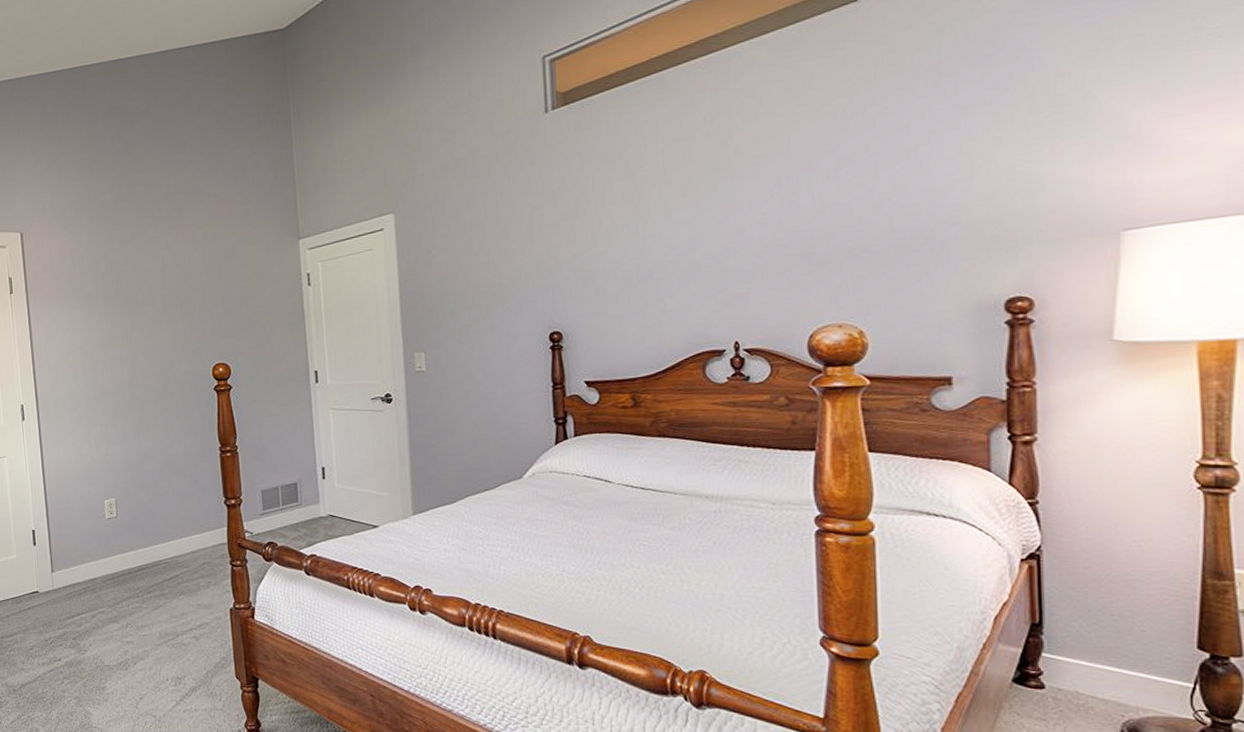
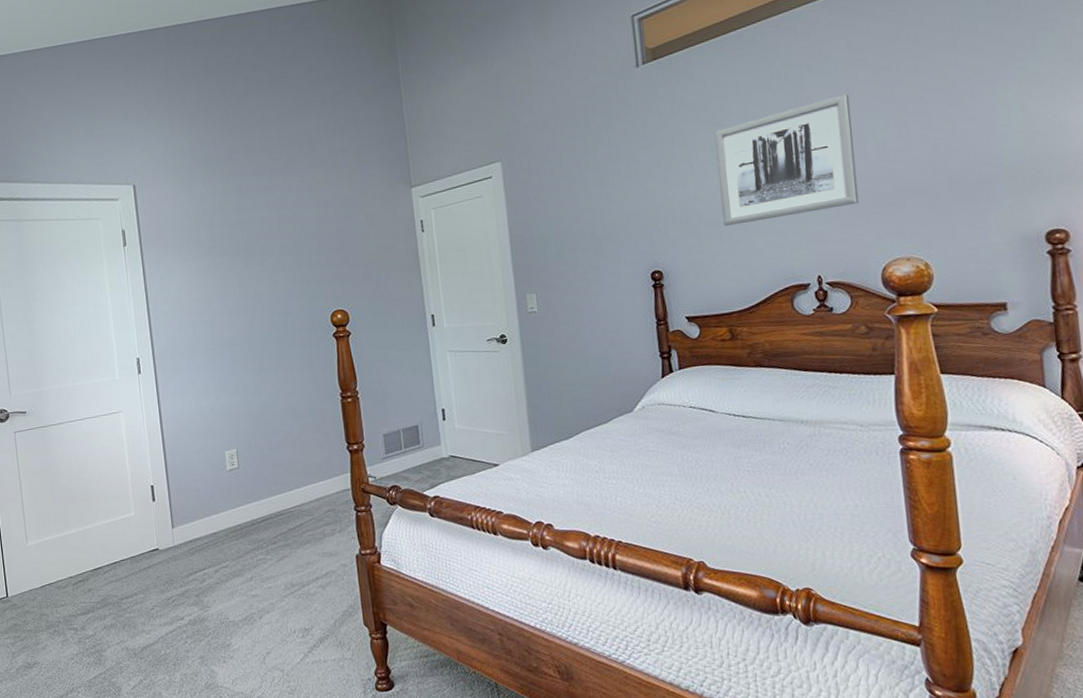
wall art: none [627,143,788,286] -> present [714,94,859,226]

